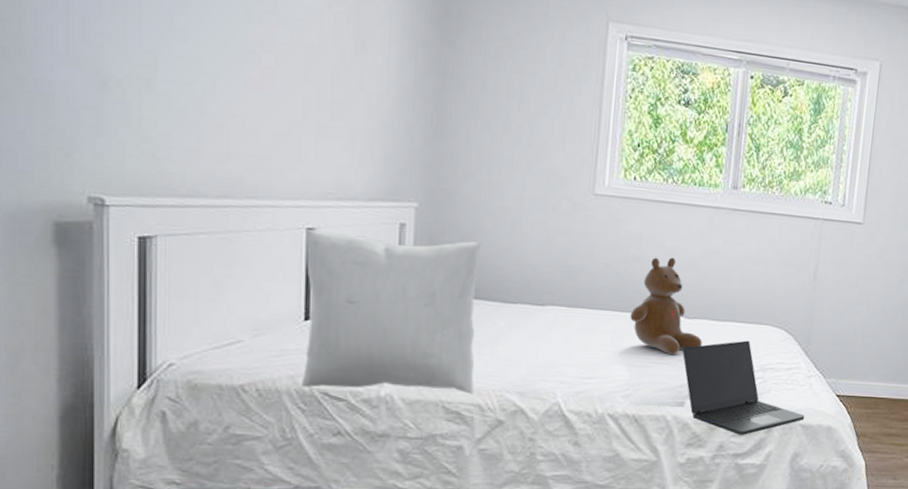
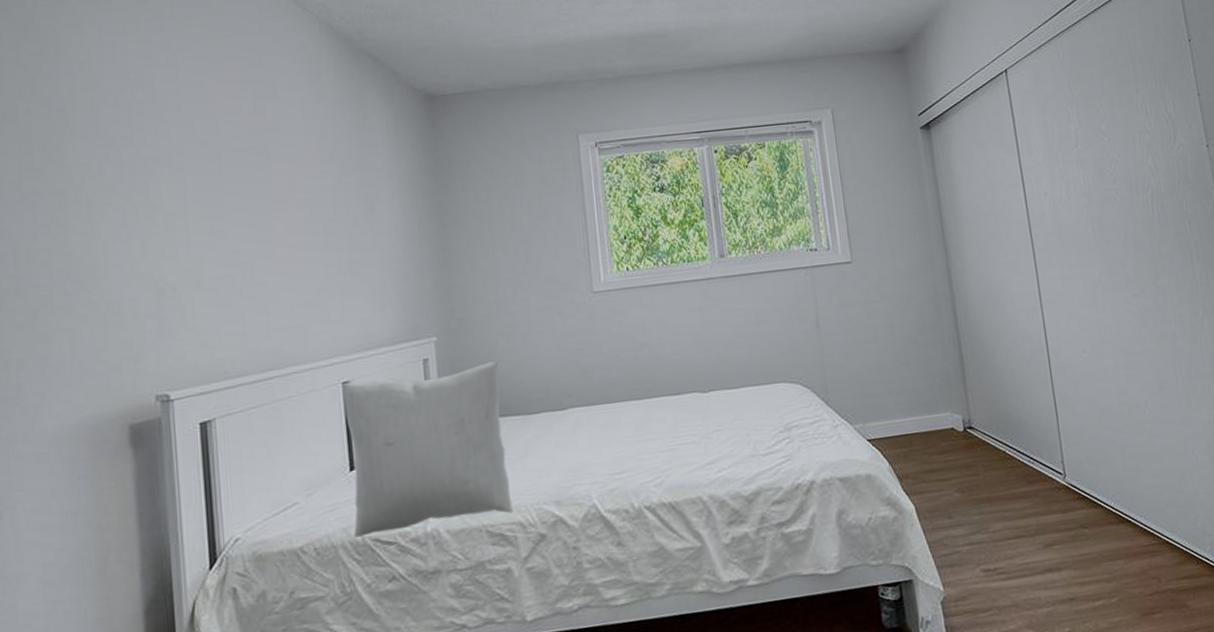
stuffed bear: present [630,257,702,355] -> none [647,336,722,433]
laptop: present [682,340,805,435] -> none [703,402,841,503]

